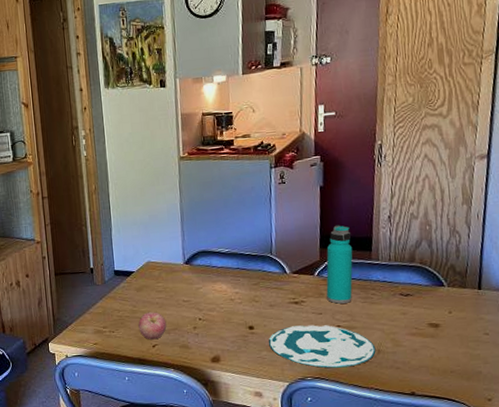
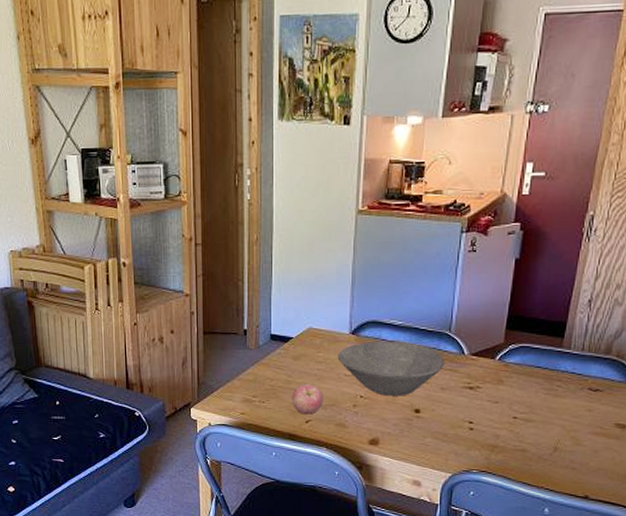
bowl: none [175,266,270,317] -> present [337,341,444,396]
plate: present [269,325,376,368] -> none [435,413,553,463]
water bottle: present [326,225,353,304] -> none [506,305,543,393]

